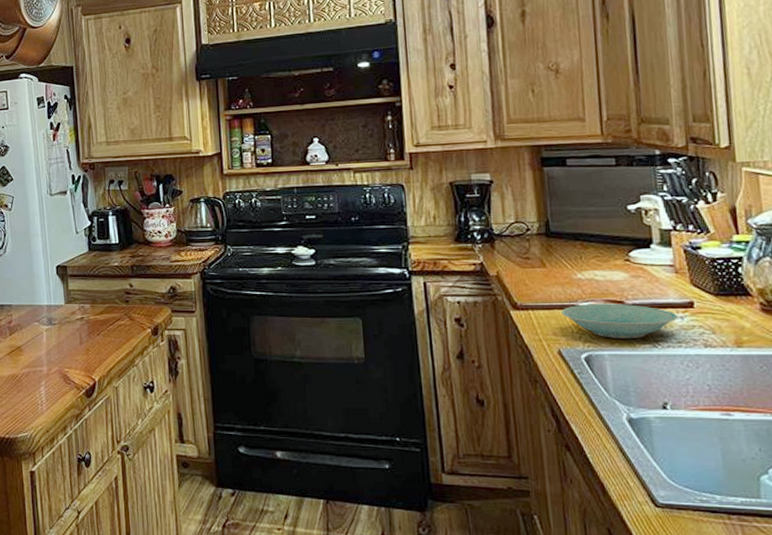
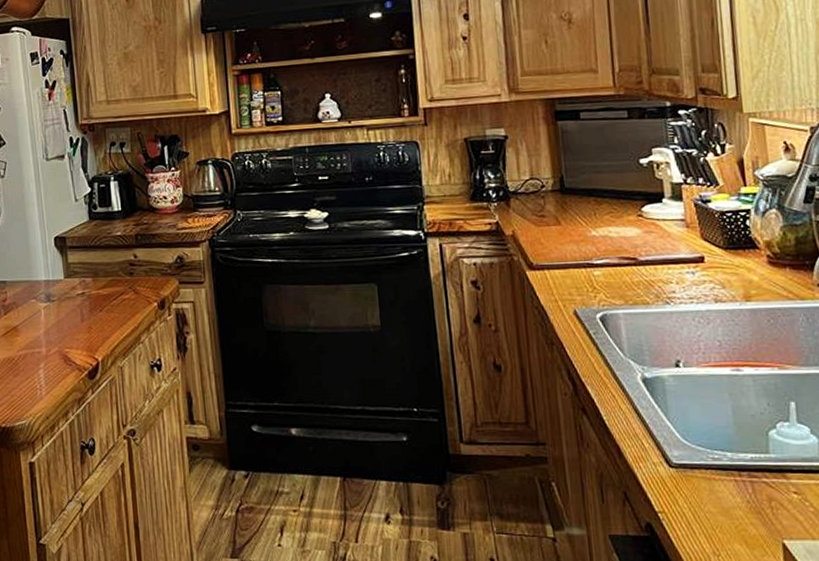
bowl: present [561,303,679,339] -> none [576,260,690,297]

